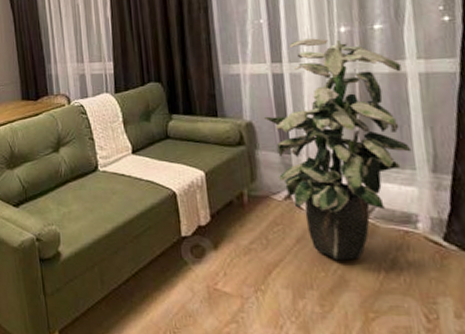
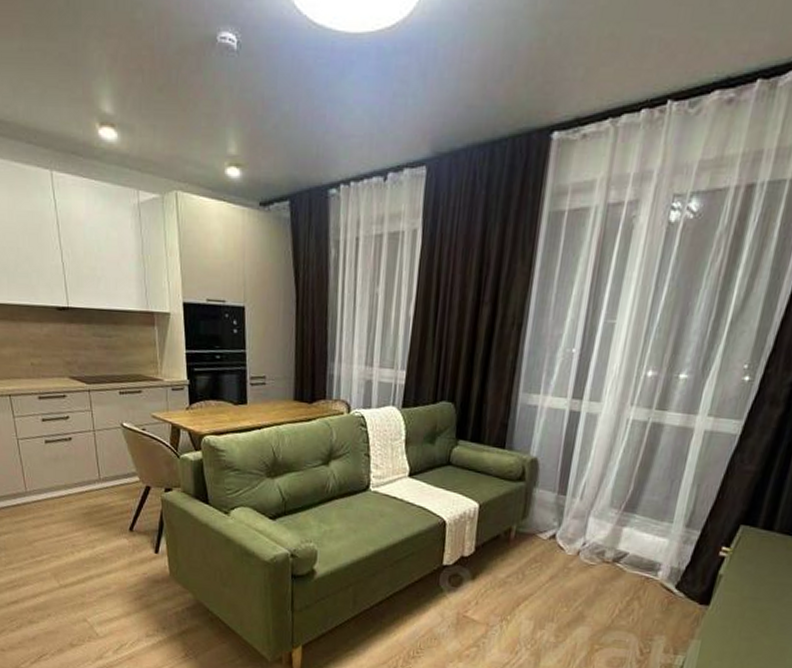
indoor plant: present [264,38,412,261] -> none [548,377,692,599]

